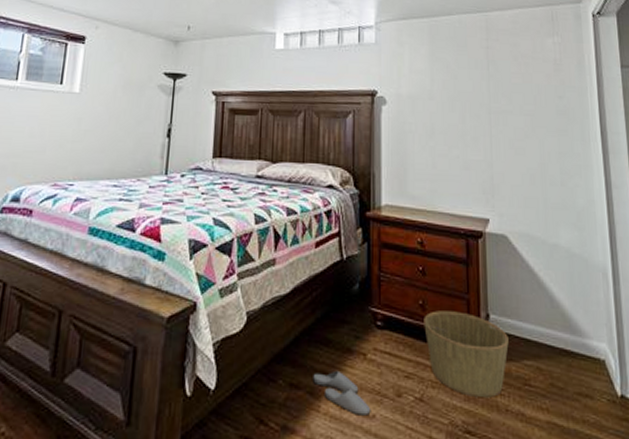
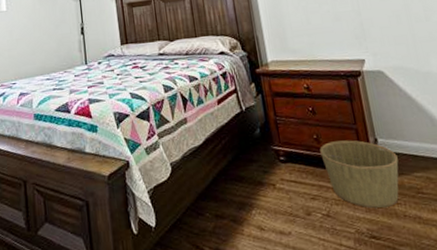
slippers: present [313,370,371,416] -> none [233,200,287,234]

